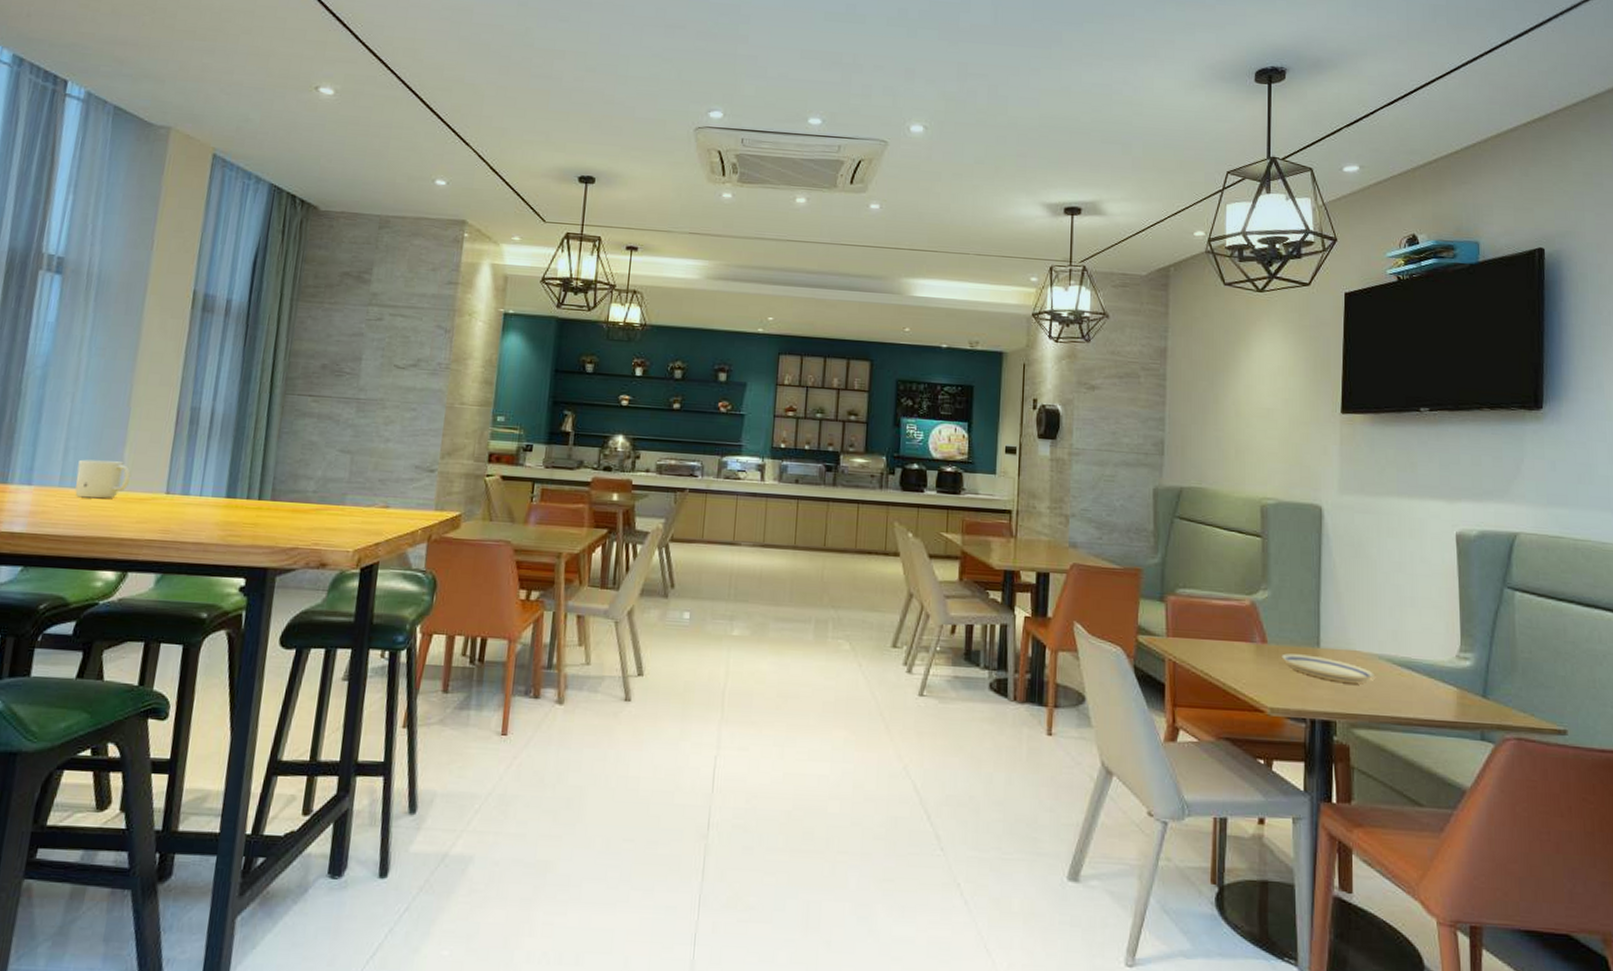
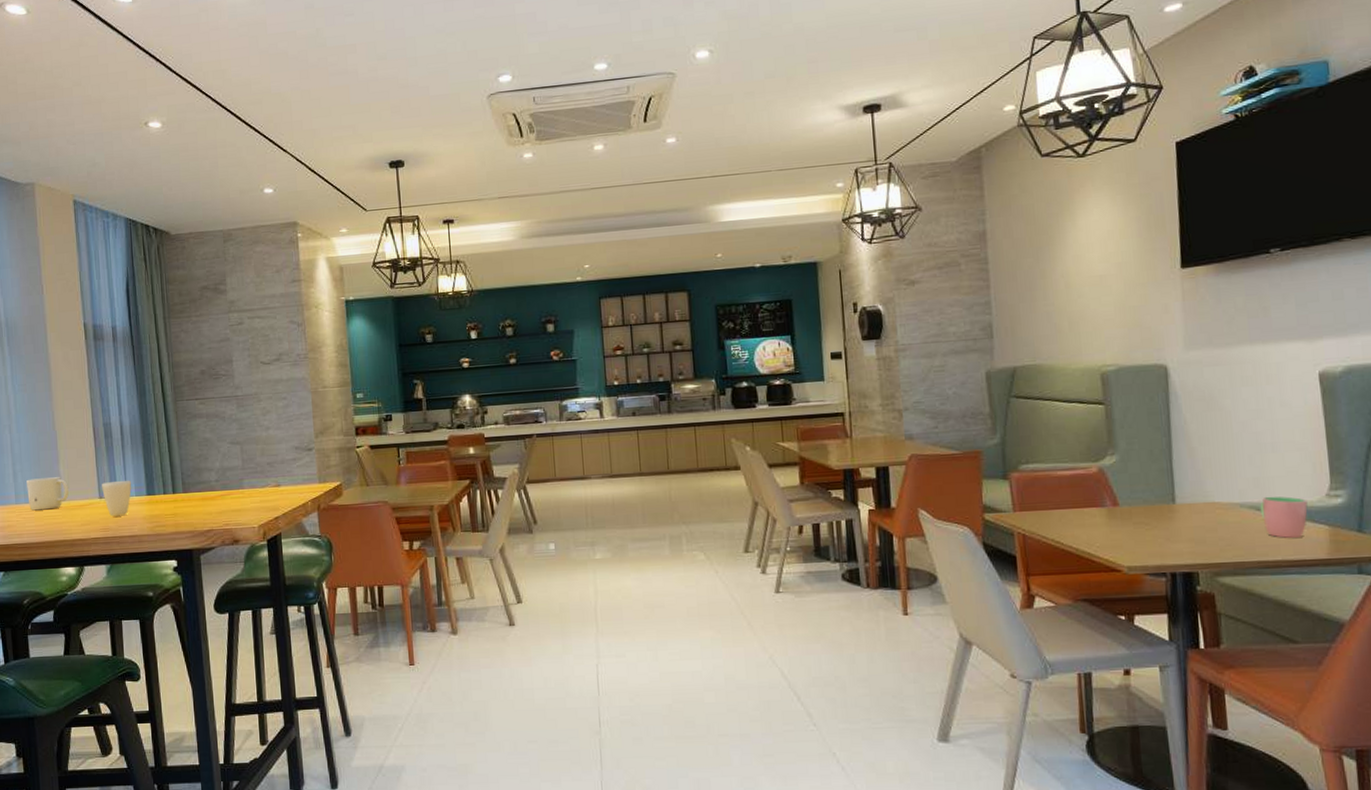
cup: none [171,475,210,518] -> present [102,480,131,517]
plate: present [1282,653,1375,683] -> none [1135,512,1237,534]
cup: none [1396,650,1439,698] -> present [1260,496,1308,539]

